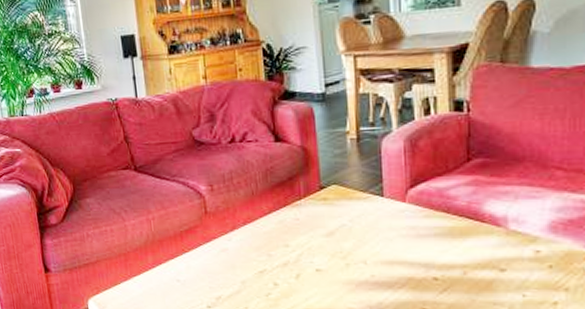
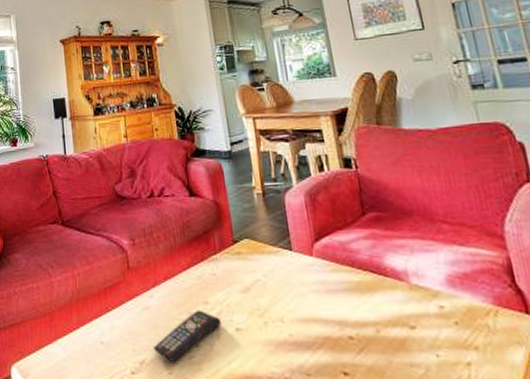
remote control: none [230,252,301,298] -> present [153,310,221,362]

